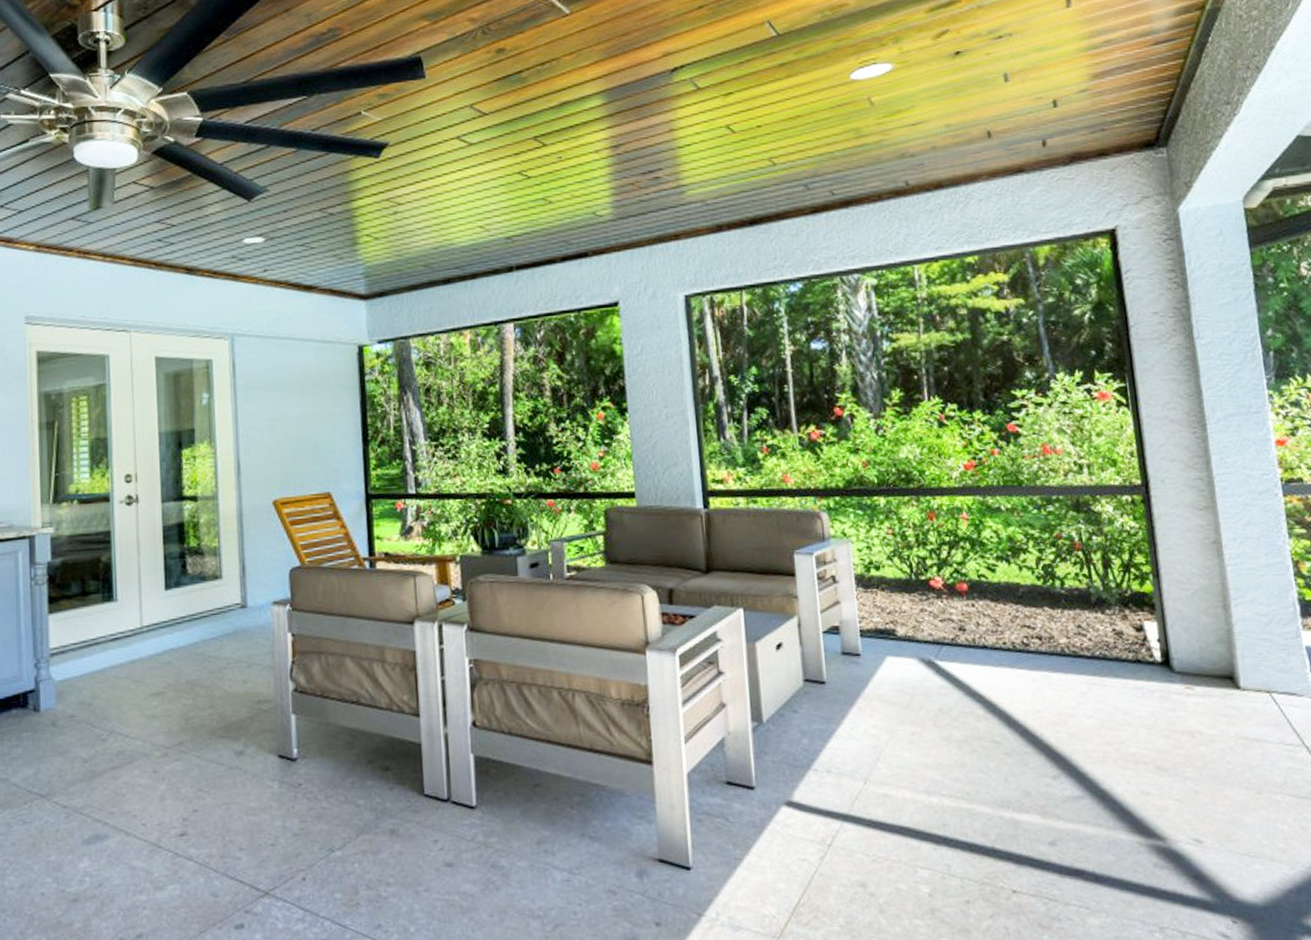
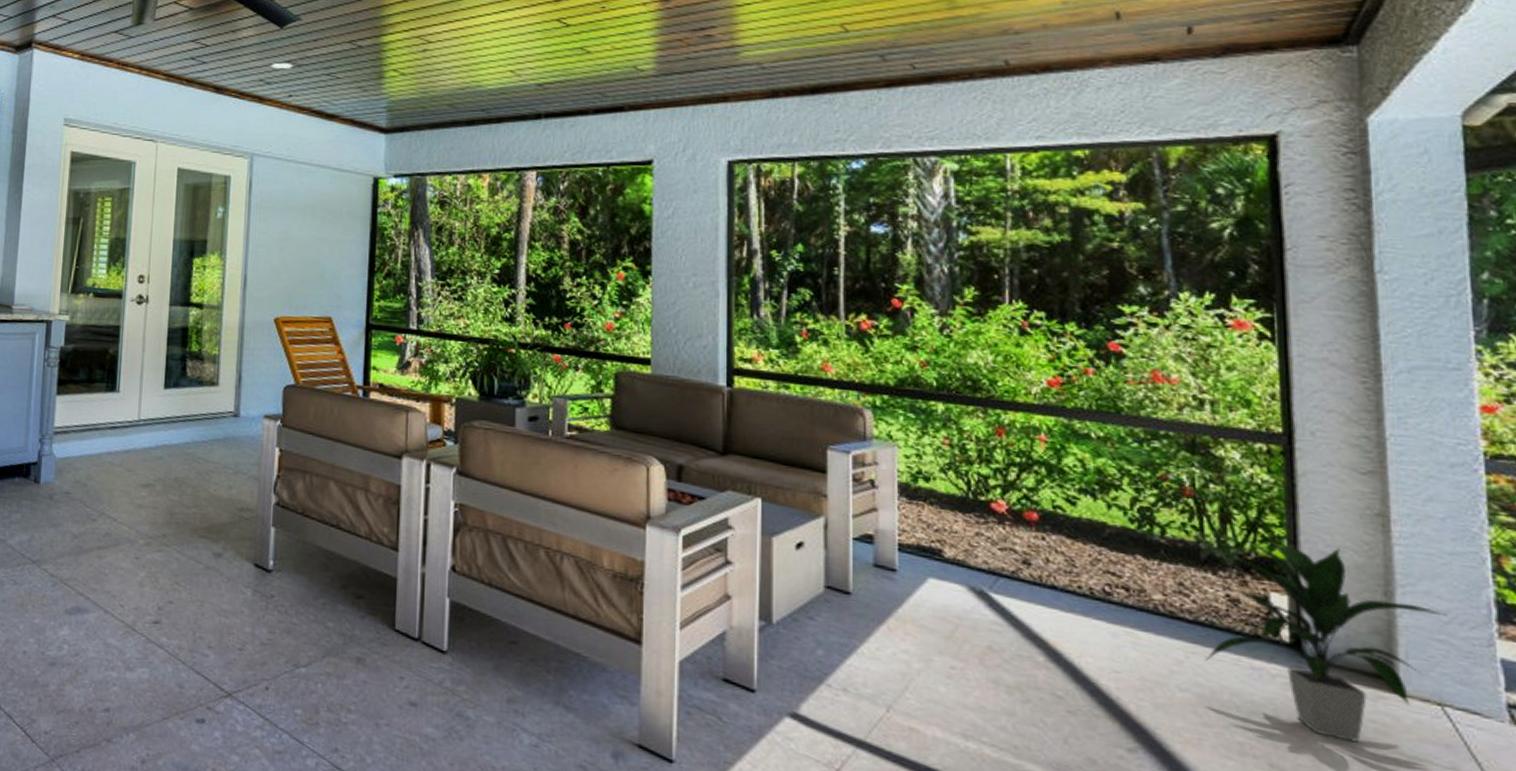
indoor plant: none [1102,574,1268,736] -> present [1205,537,1448,743]

